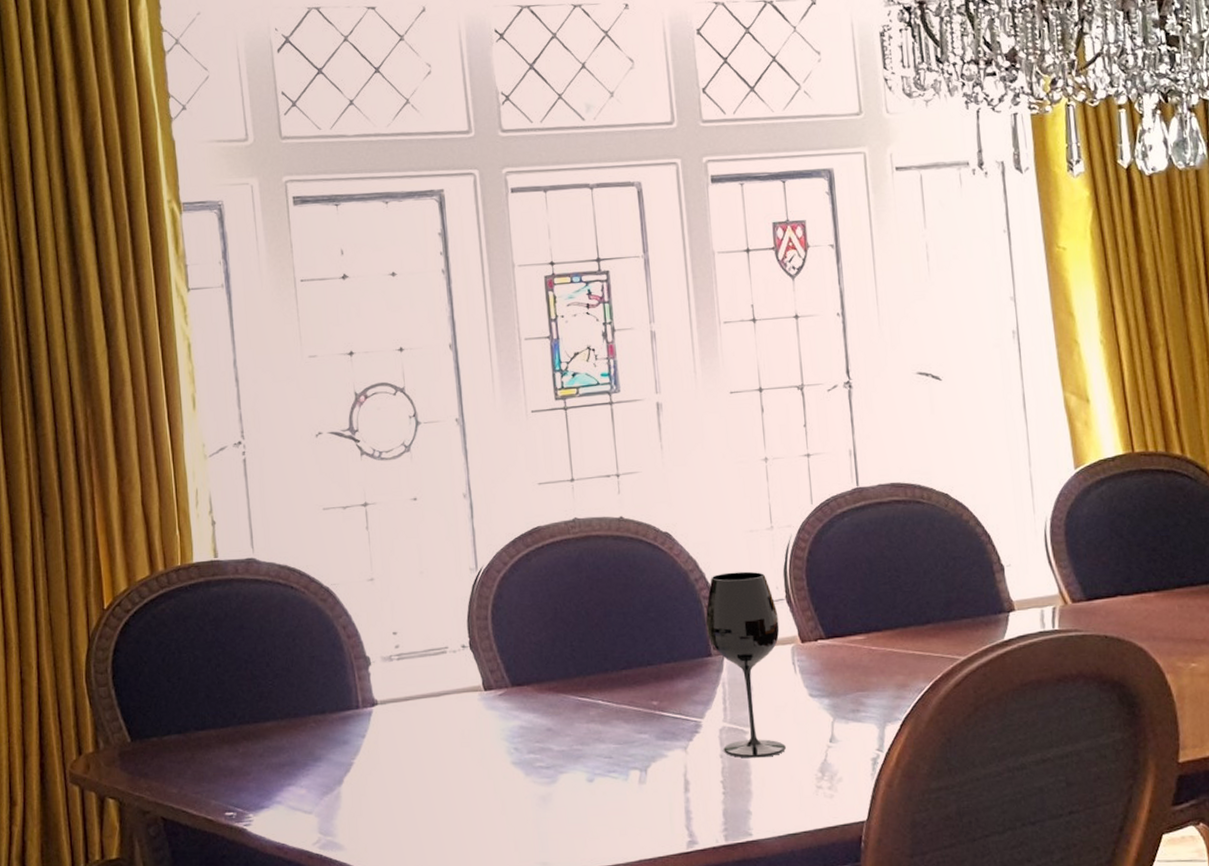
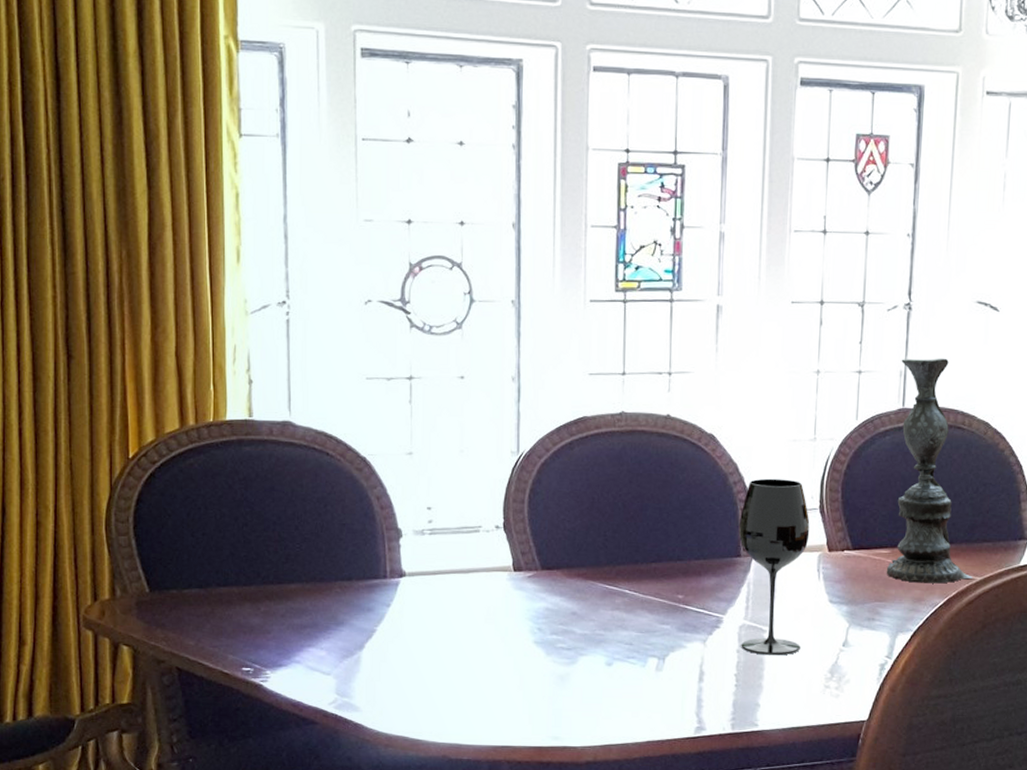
candlestick: none [849,432,957,668] -> present [886,358,973,584]

